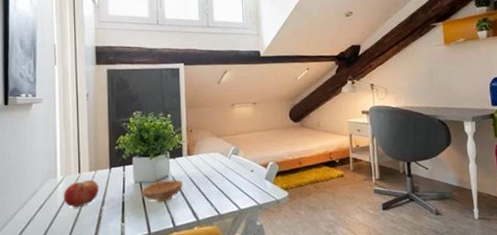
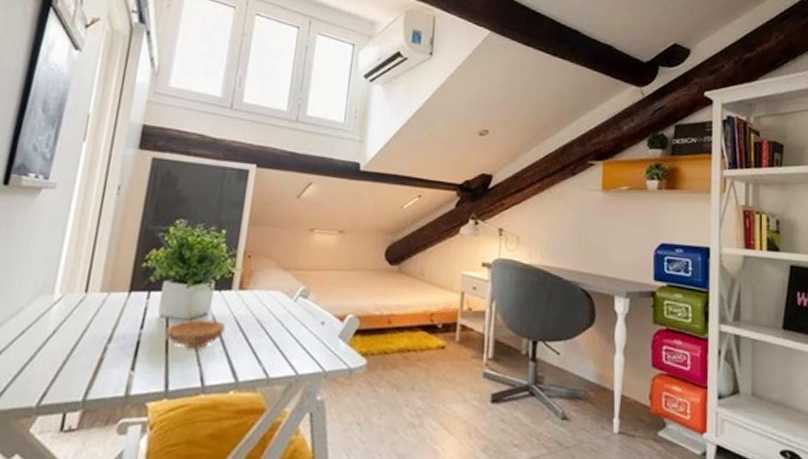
fruit: present [63,179,99,208] -> none [56,303,110,341]

